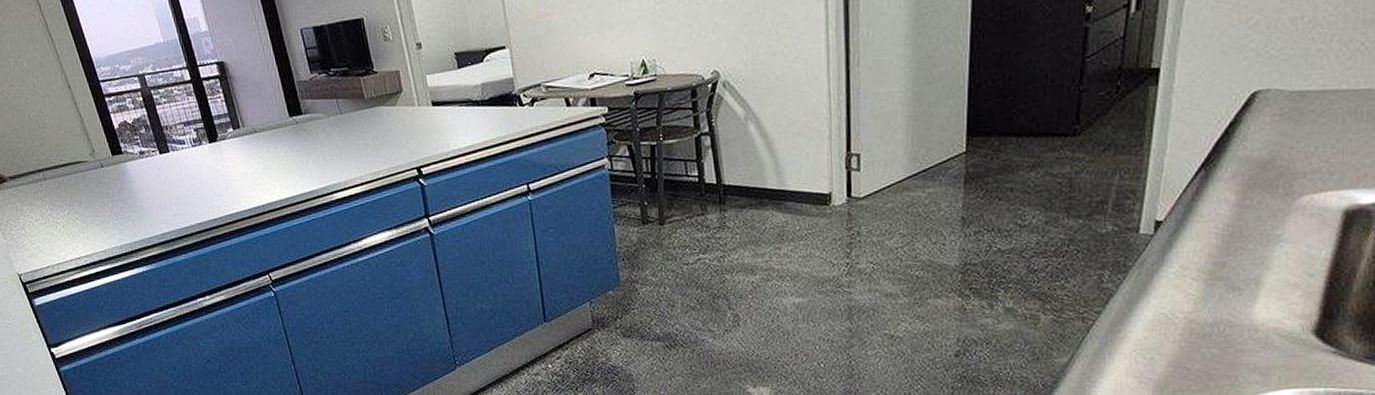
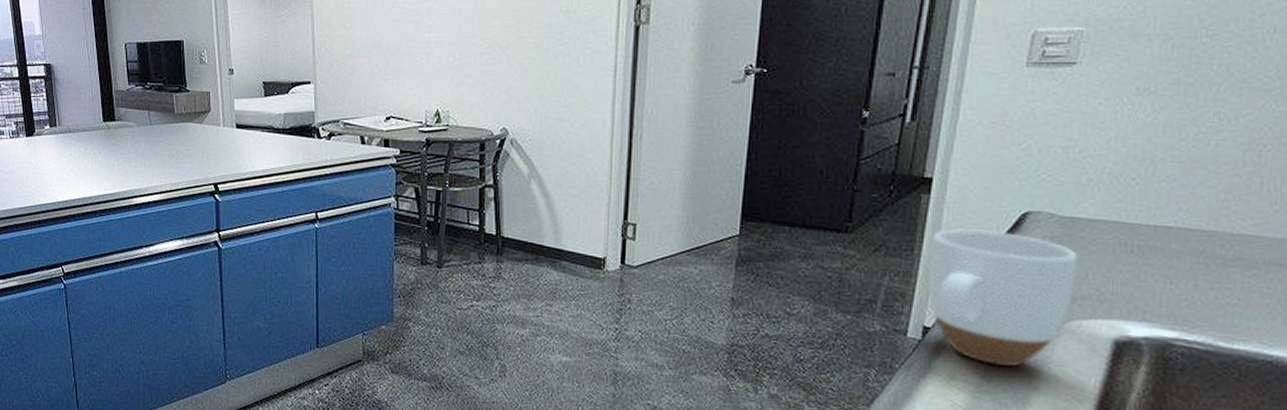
mug: none [1158,114,1308,251] -> present [927,228,1078,368]

